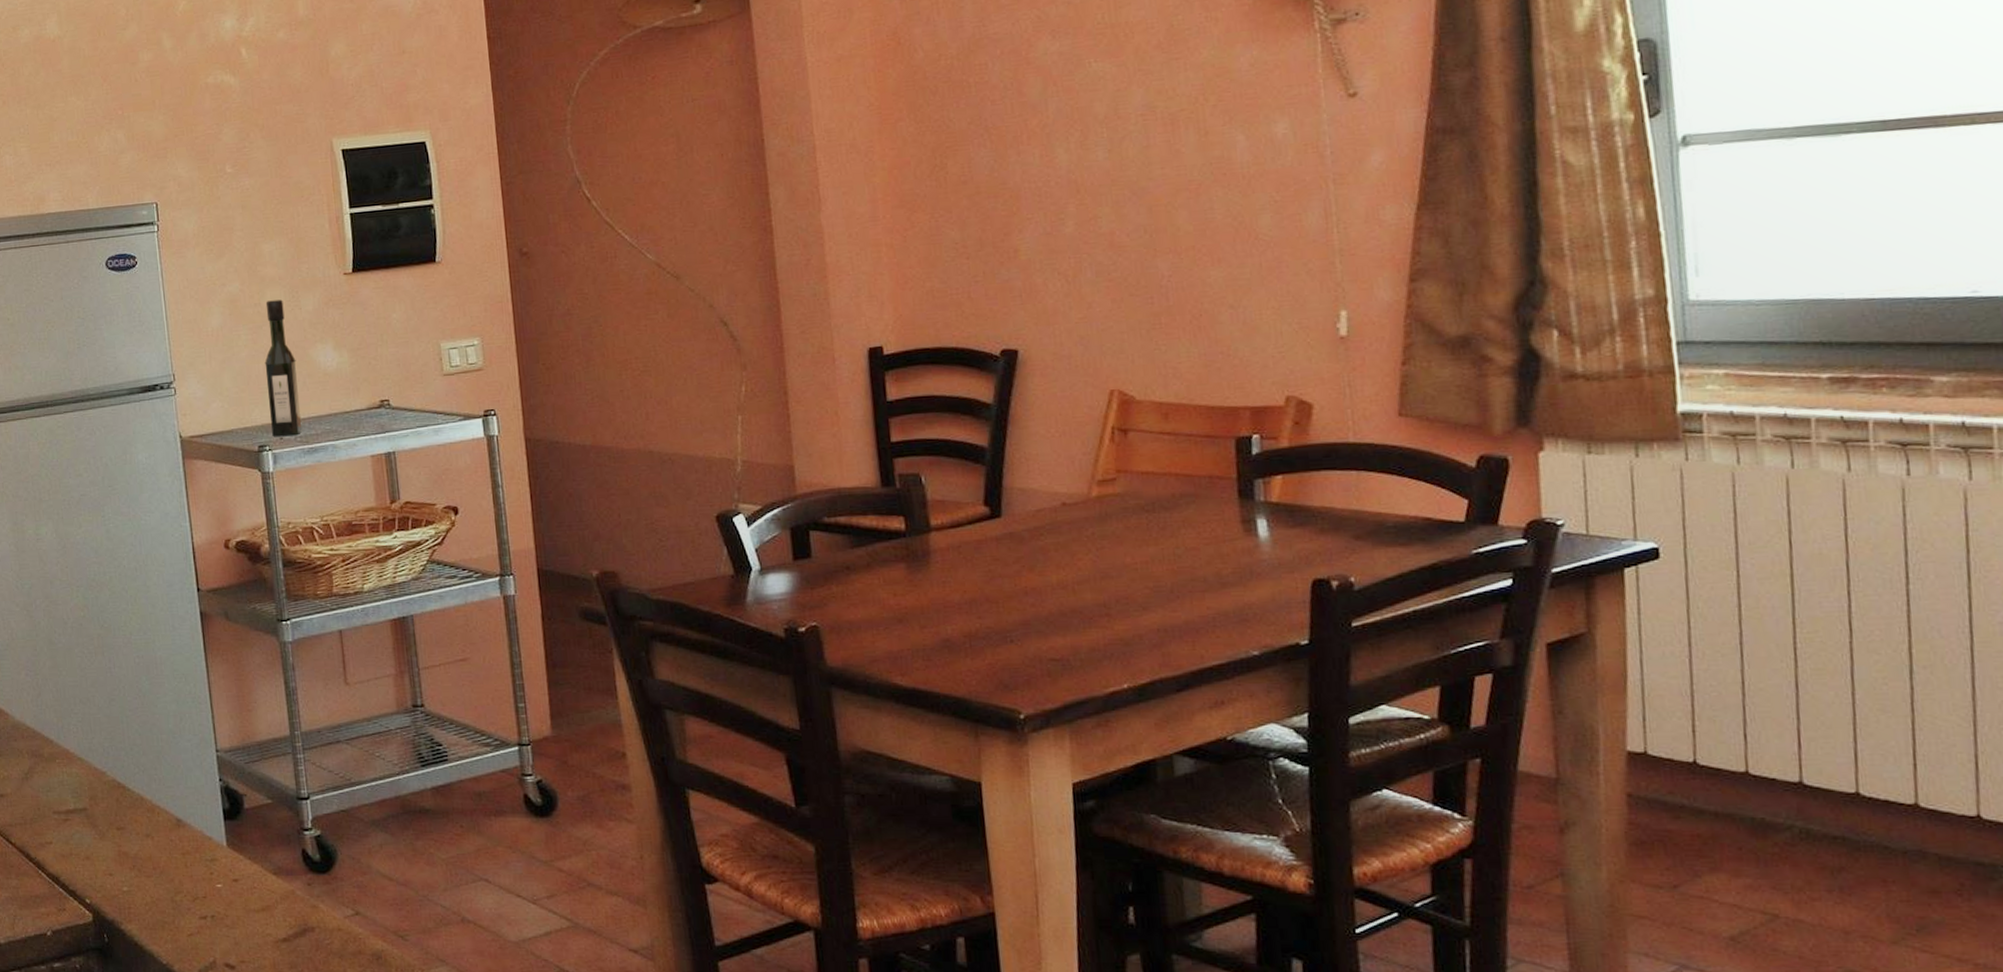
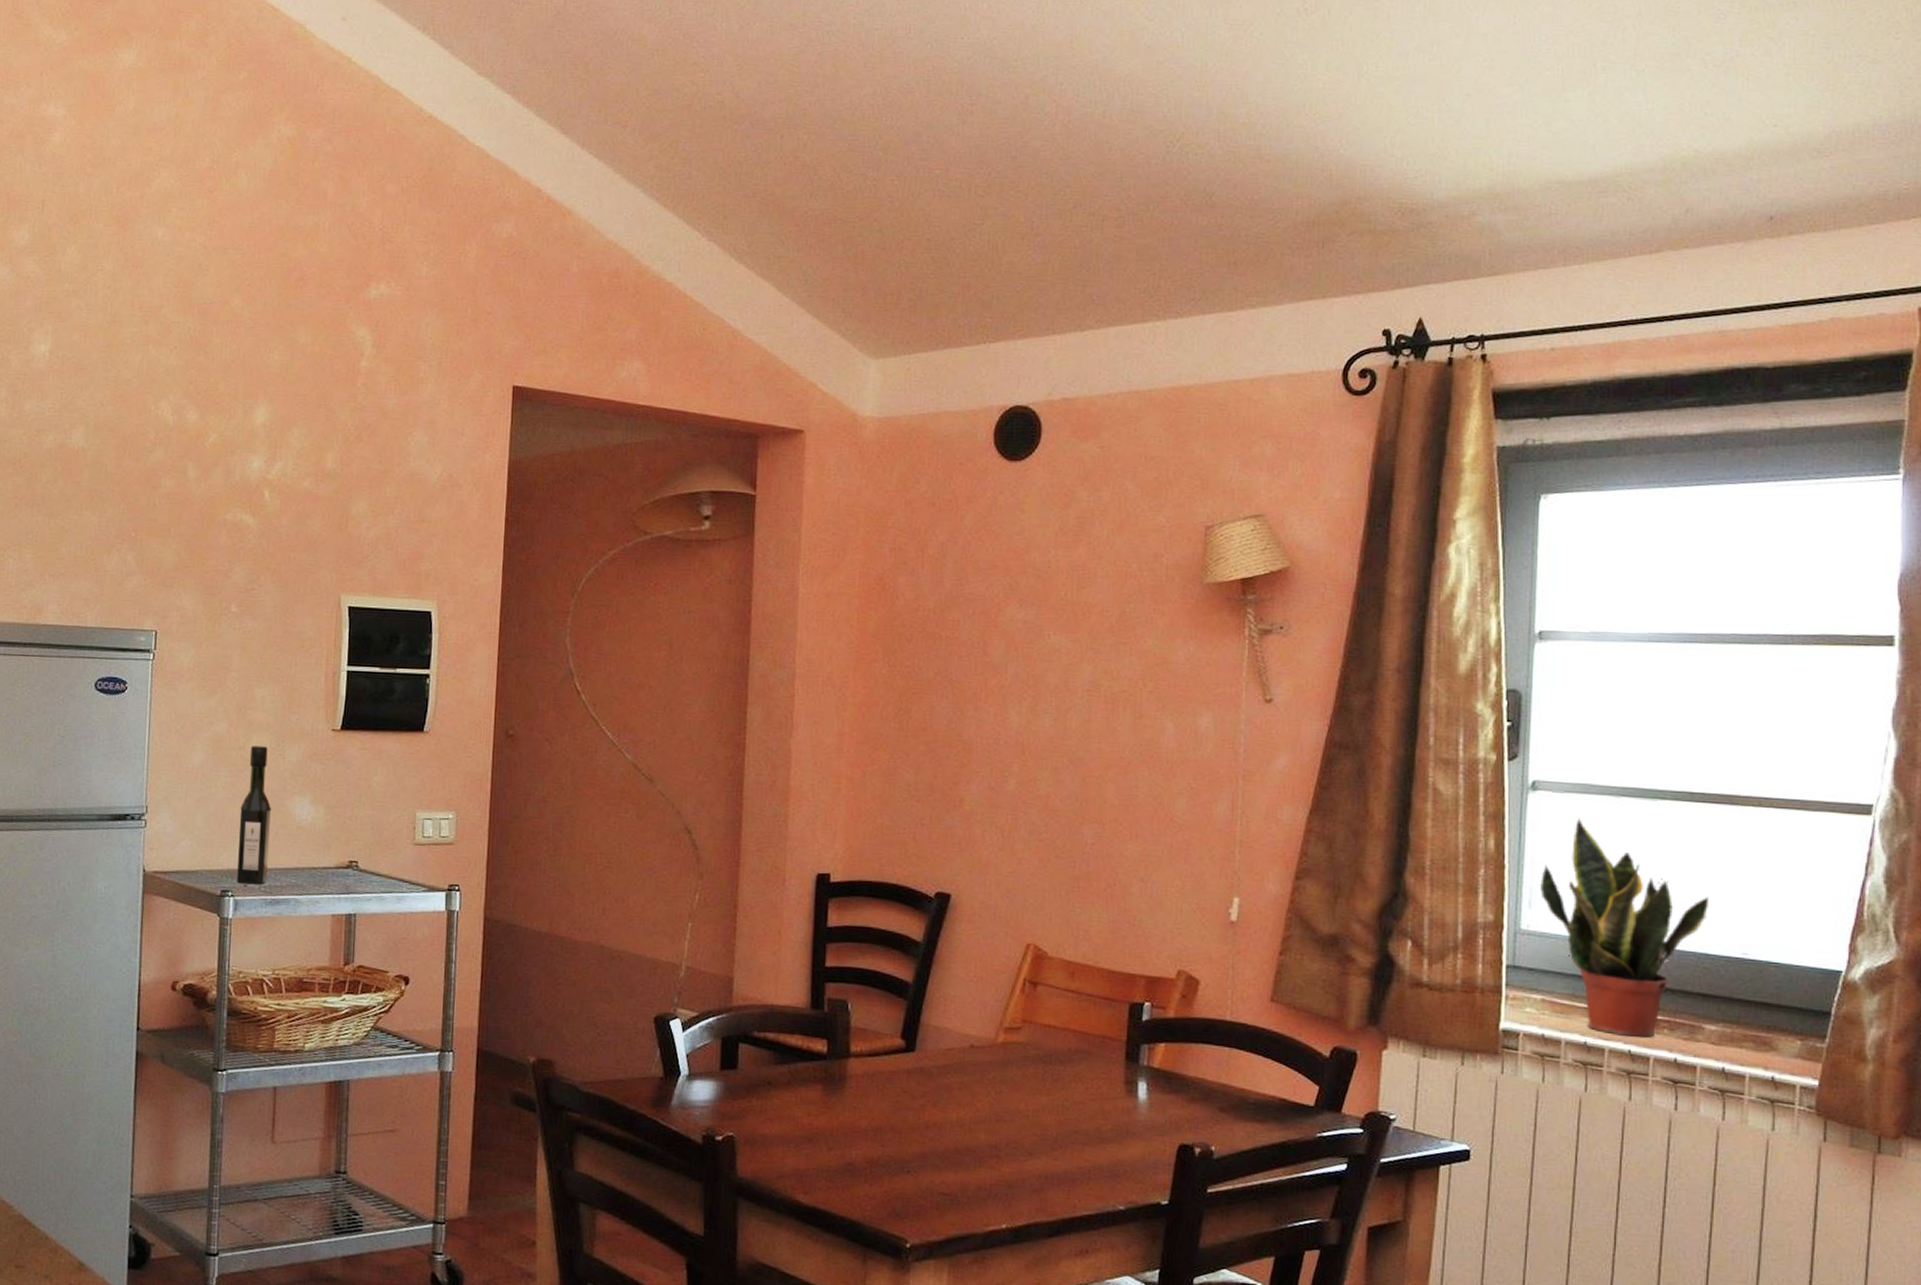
potted plant: none [1705,168,1921,401] -> present [1539,818,1708,1037]

